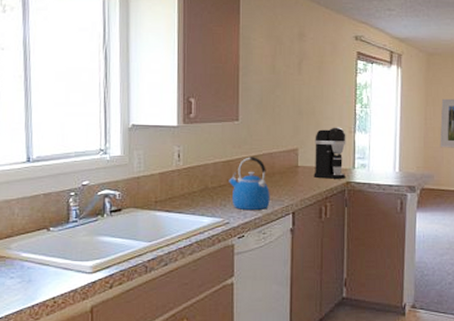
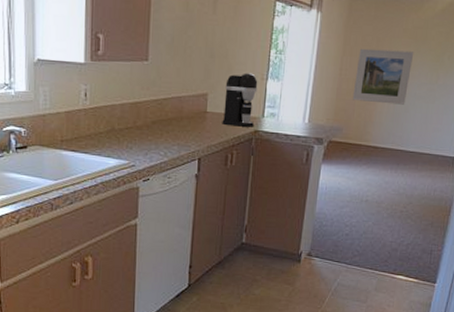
kettle: present [229,157,270,210] -> none [136,99,177,154]

